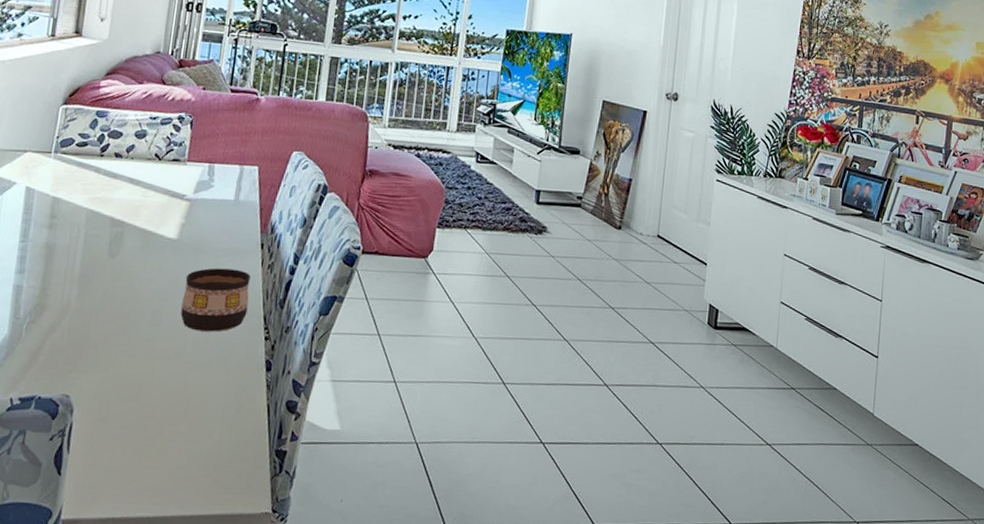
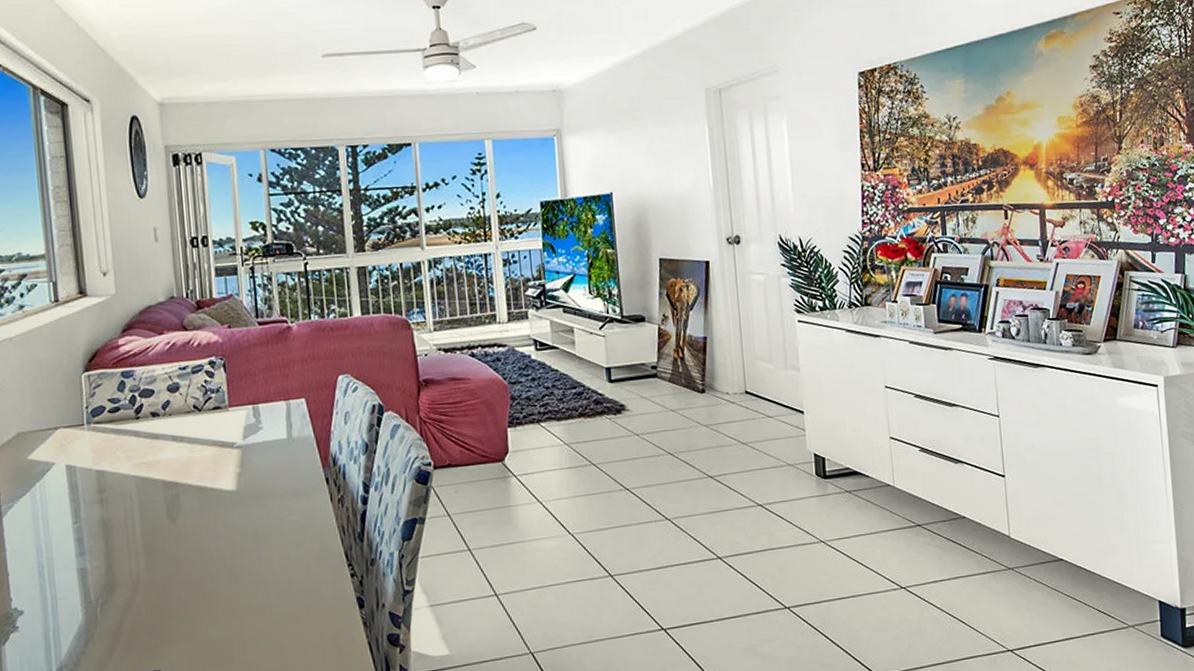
cup: present [180,268,251,332] -> none [254,510,327,581]

